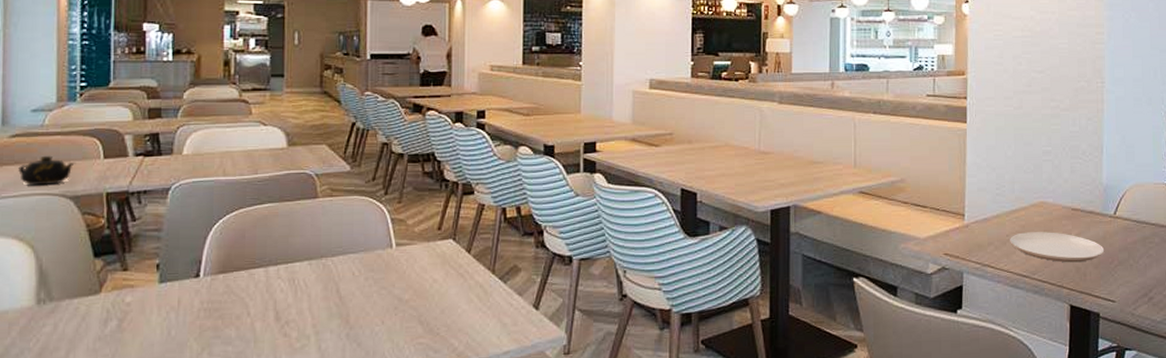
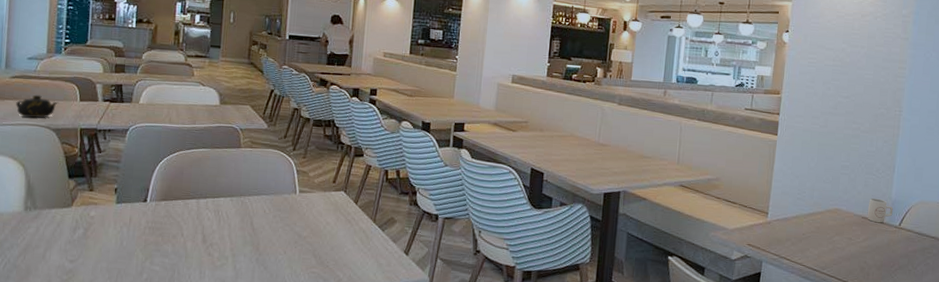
plate: present [1010,232,1105,263] -> none [805,233,888,264]
mug: none [1077,185,1106,214] -> present [867,198,893,223]

